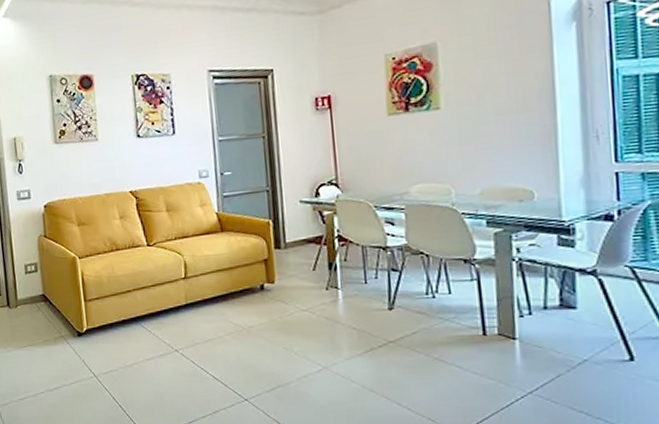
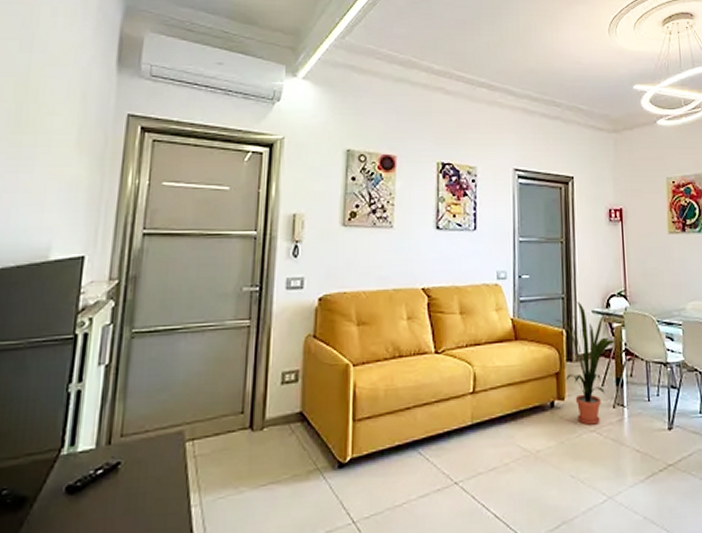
house plant: none [261,192,327,305] -> present [555,300,617,425]

